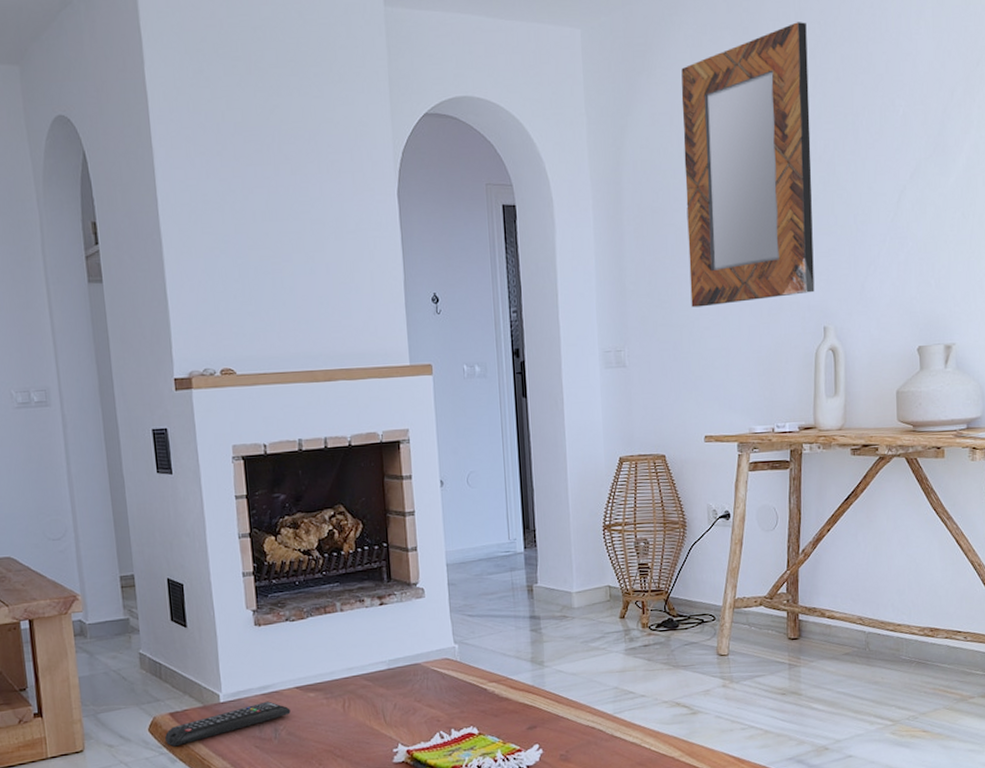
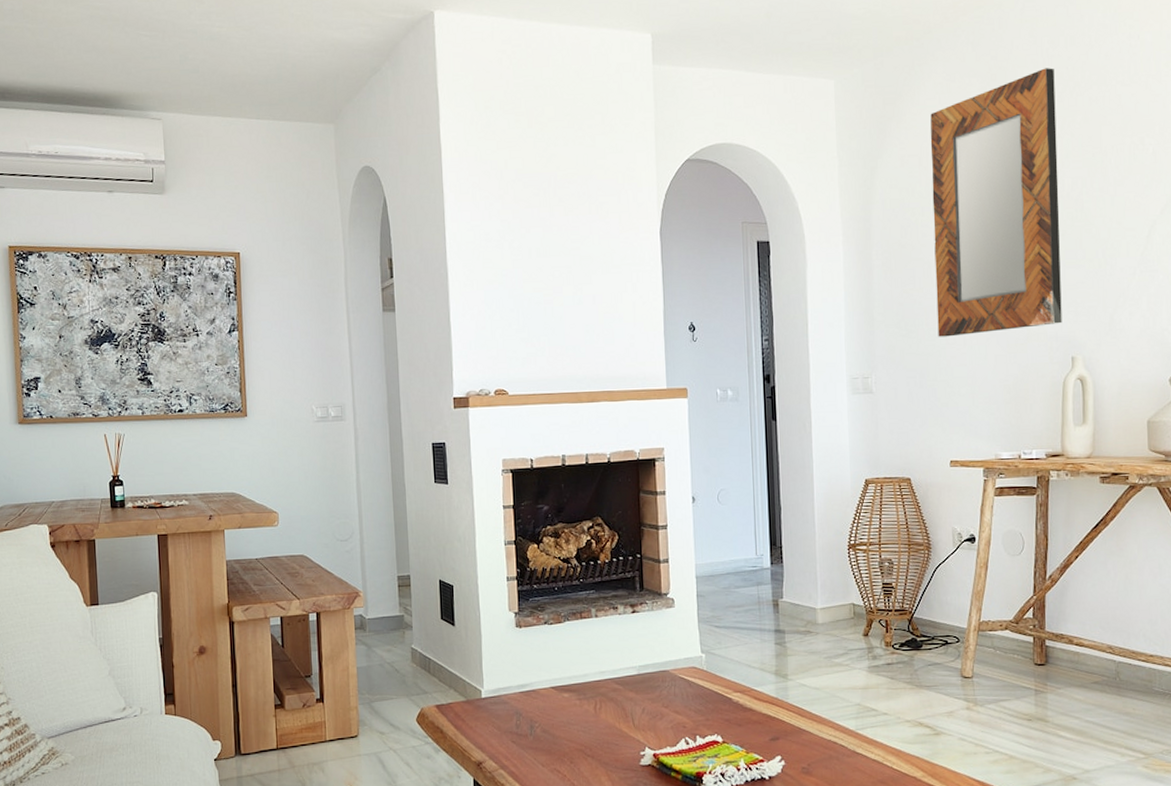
remote control: present [165,701,291,747] -> none [431,699,546,737]

